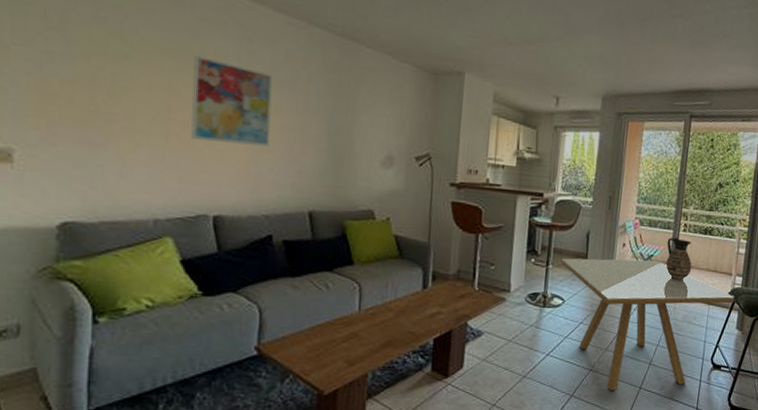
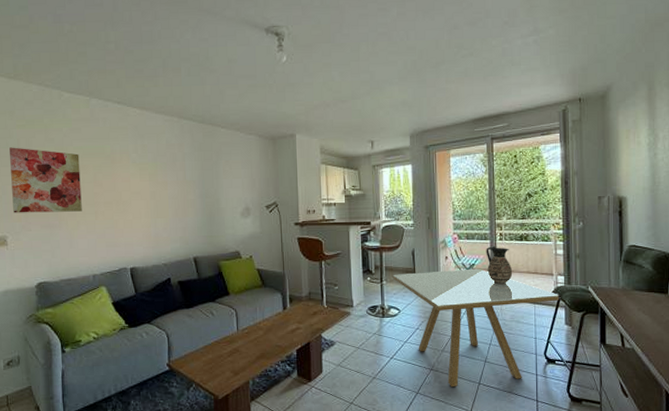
wall art: none [28,18,148,129] -> present [9,147,82,213]
wall art: present [191,55,273,147] -> none [107,154,162,214]

